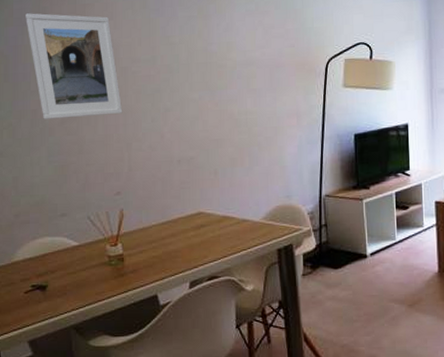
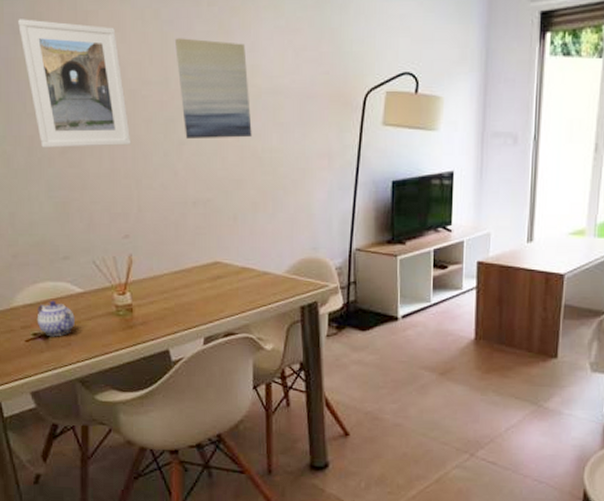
teapot: none [35,253,70,288] -> present [37,300,75,337]
wall art: none [160,23,229,107] -> present [174,38,252,140]

